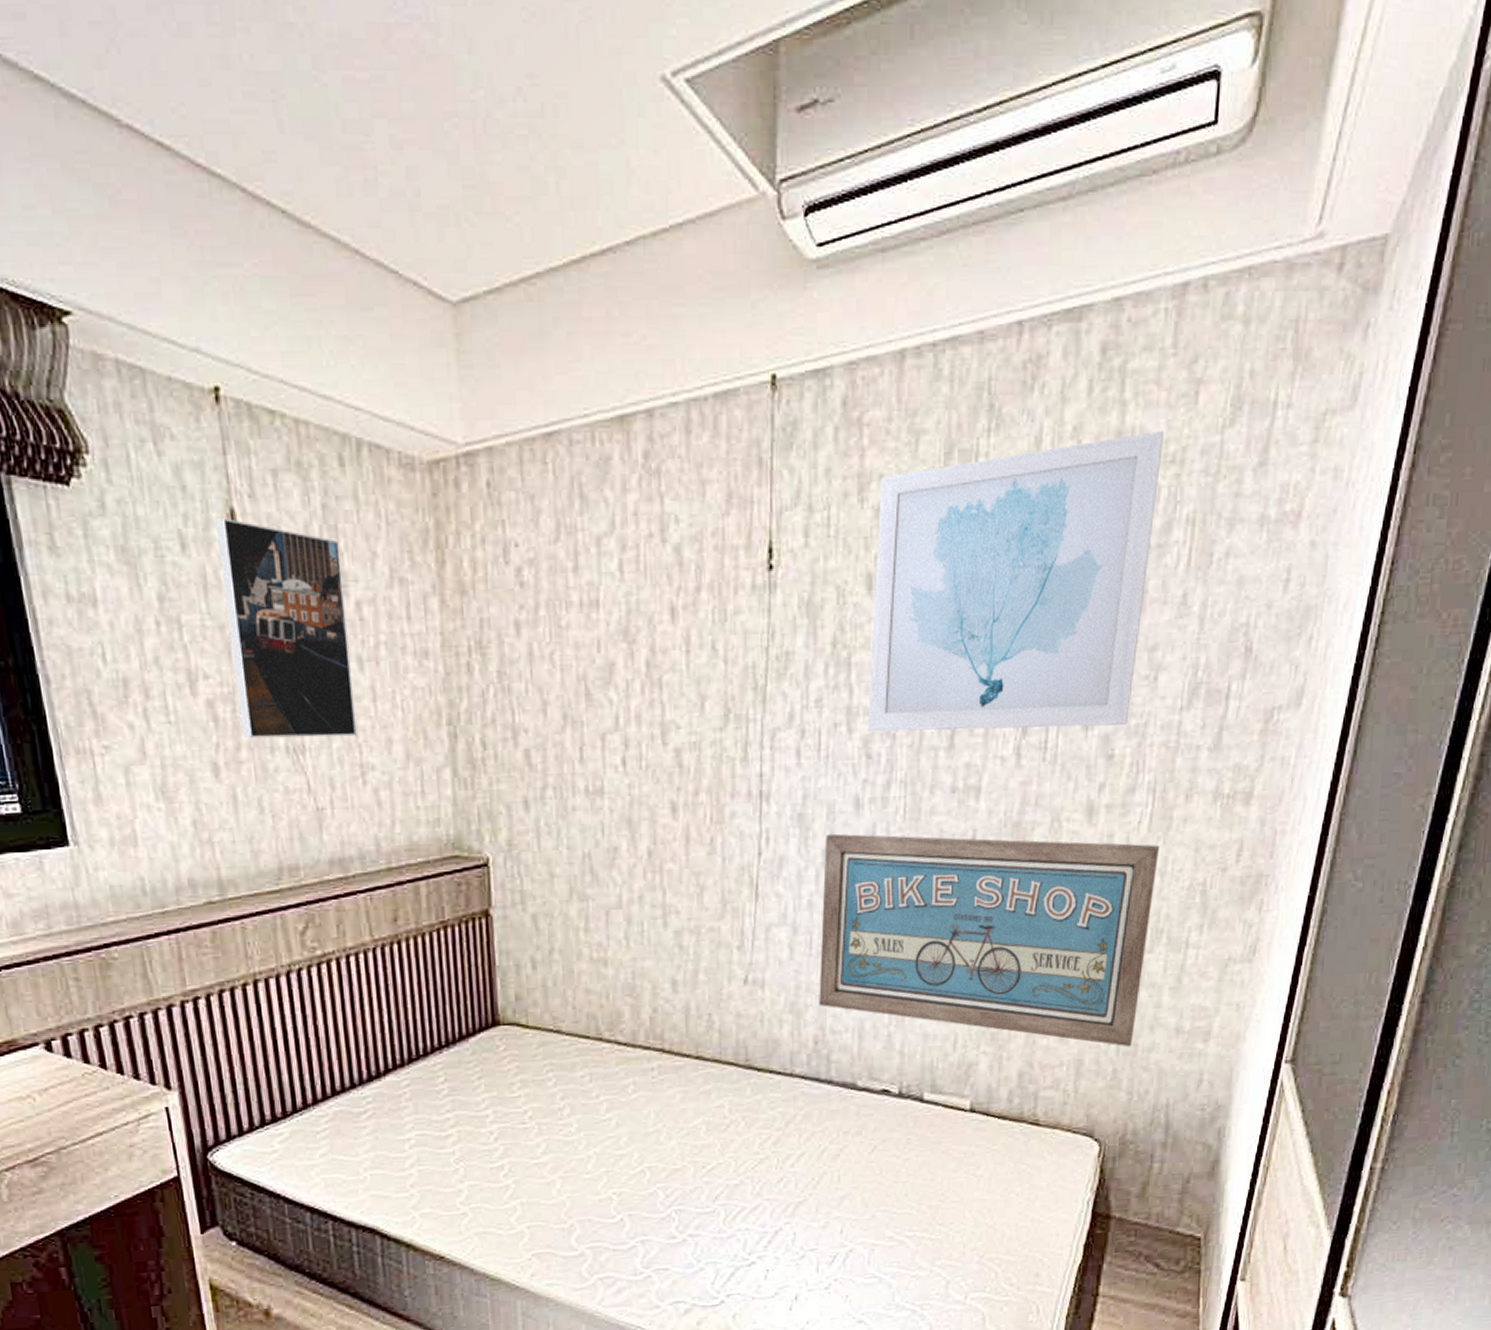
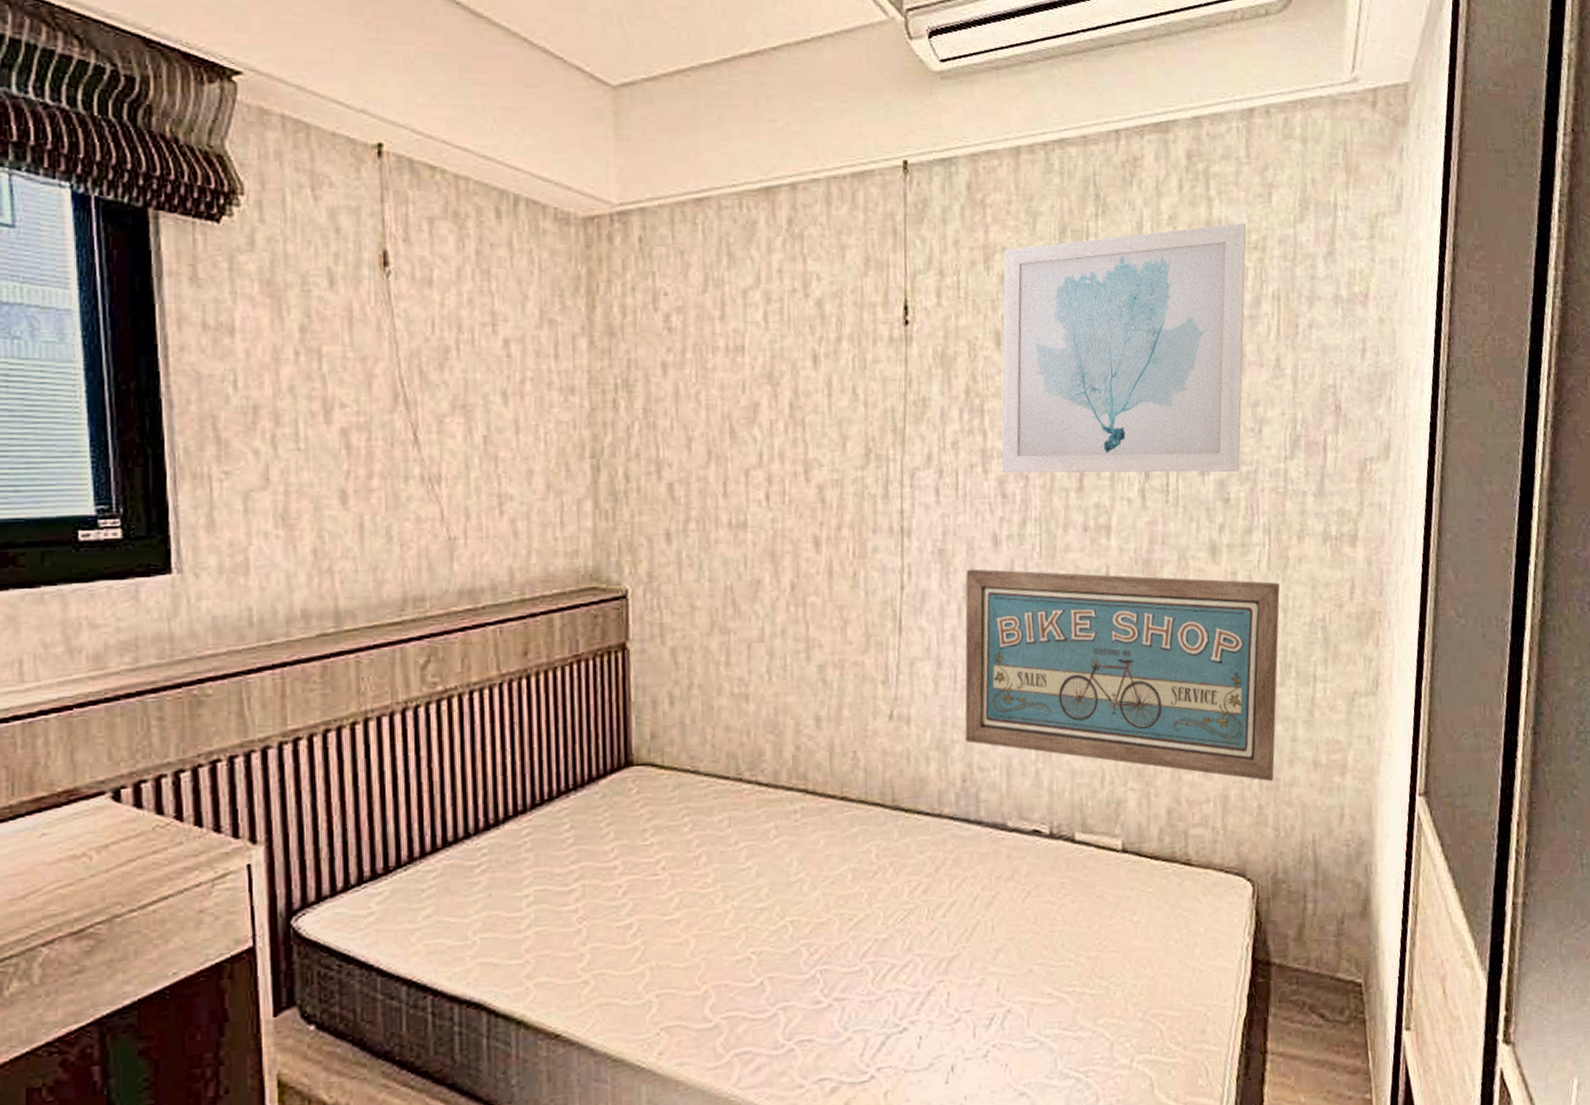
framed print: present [214,518,357,739] -> none [366,259,497,468]

